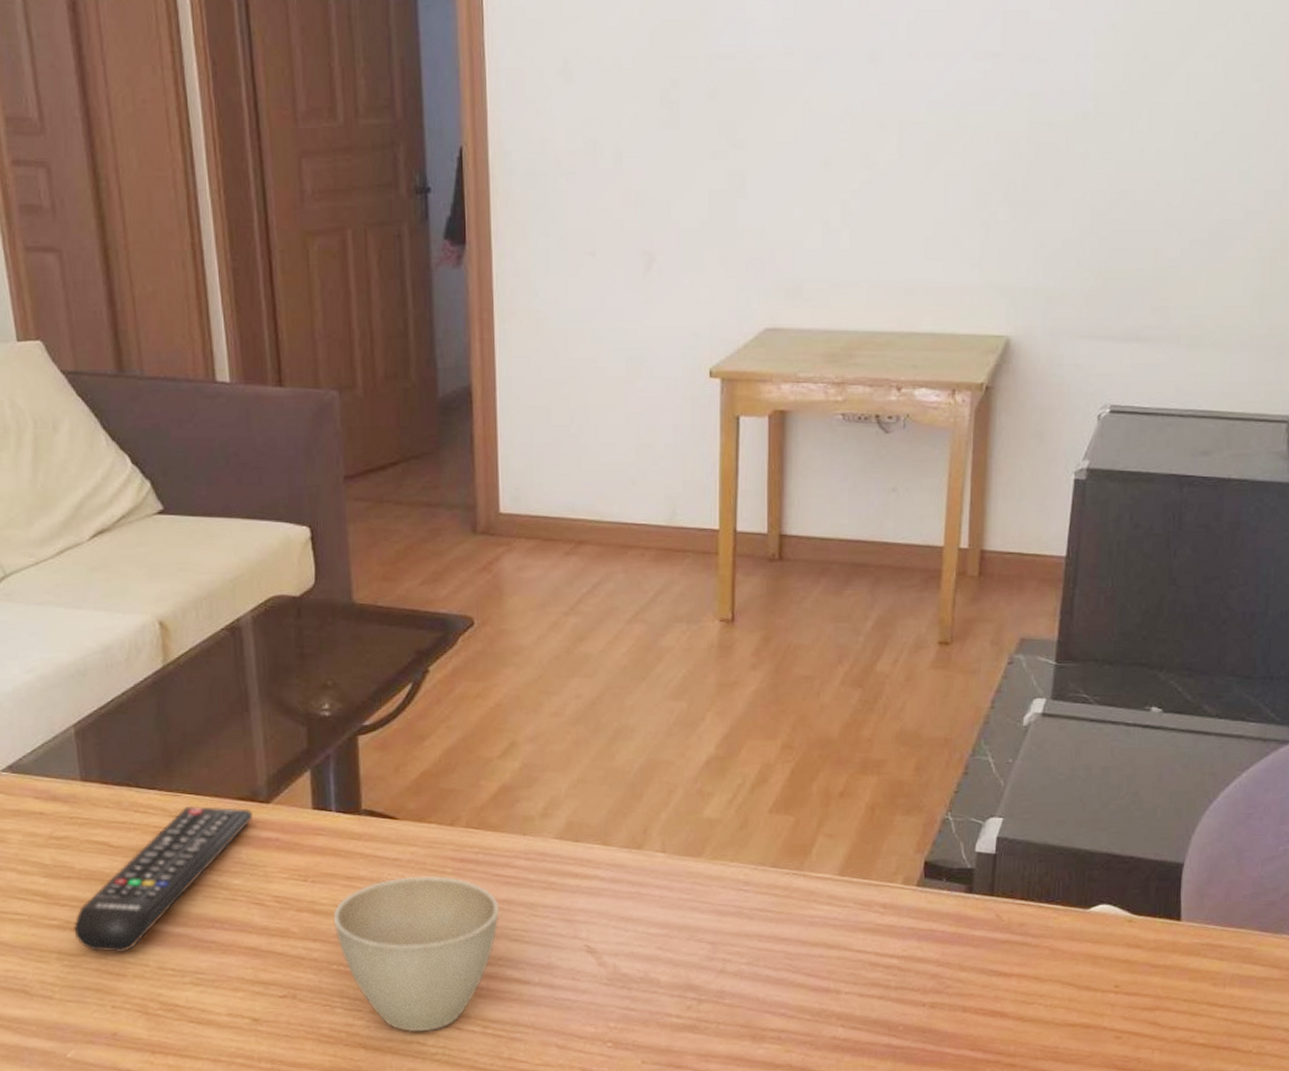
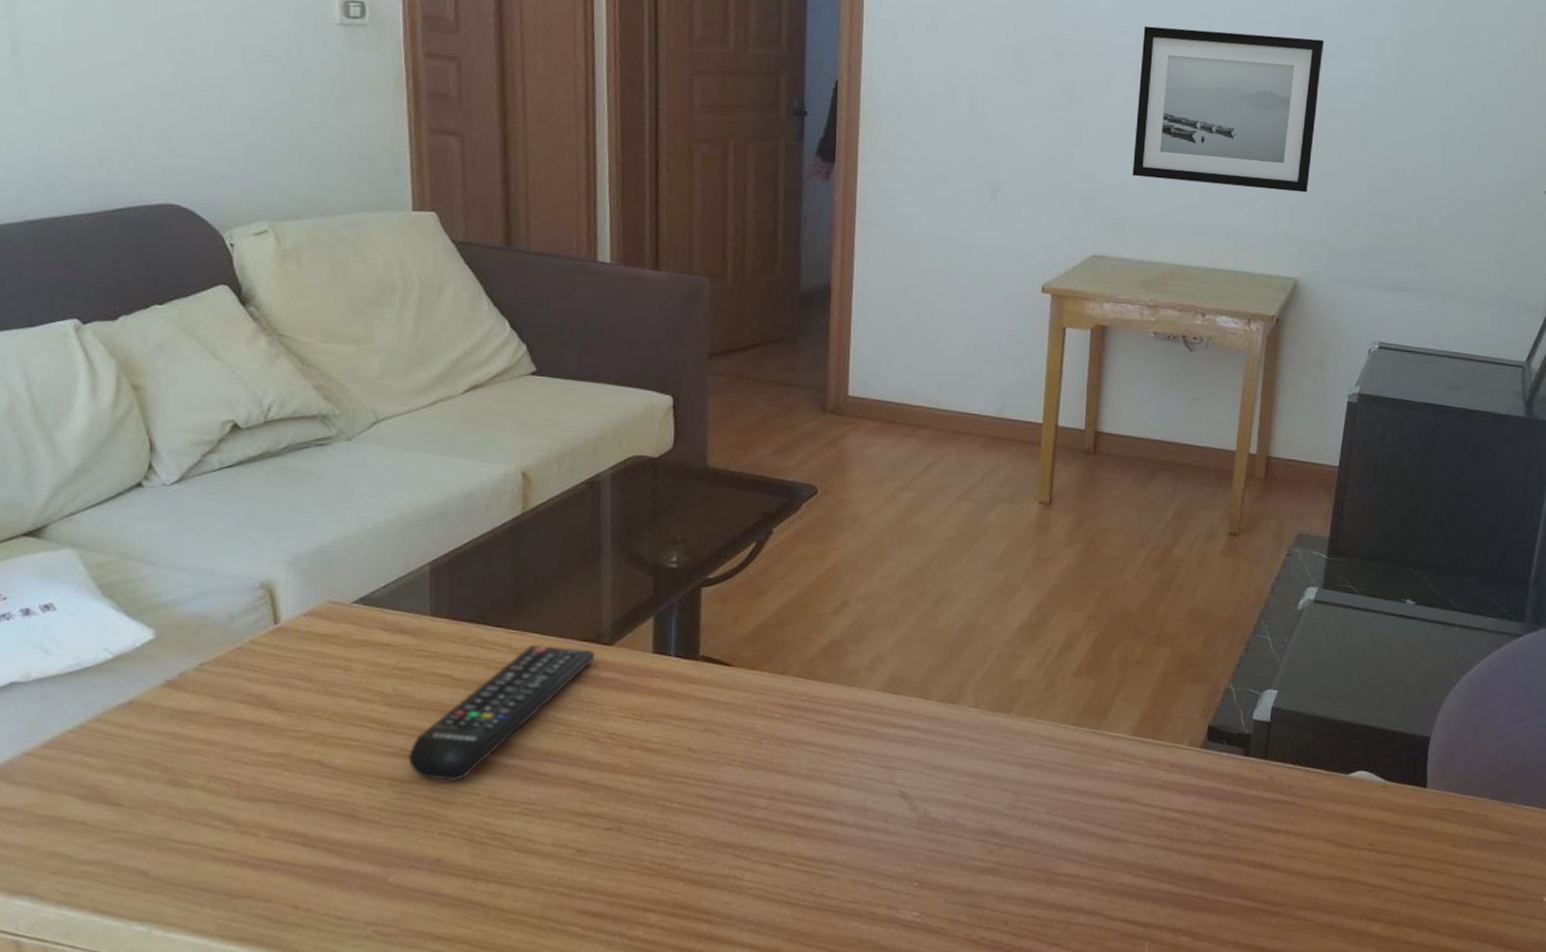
cup: present [333,875,499,1033] -> none [663,719,822,867]
wall art: none [808,39,1032,231] -> present [1132,26,1324,193]

